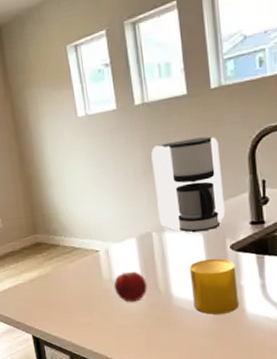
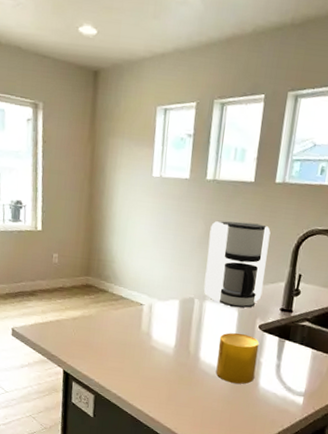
fruit: present [113,271,147,302] -> none [149,328,180,358]

